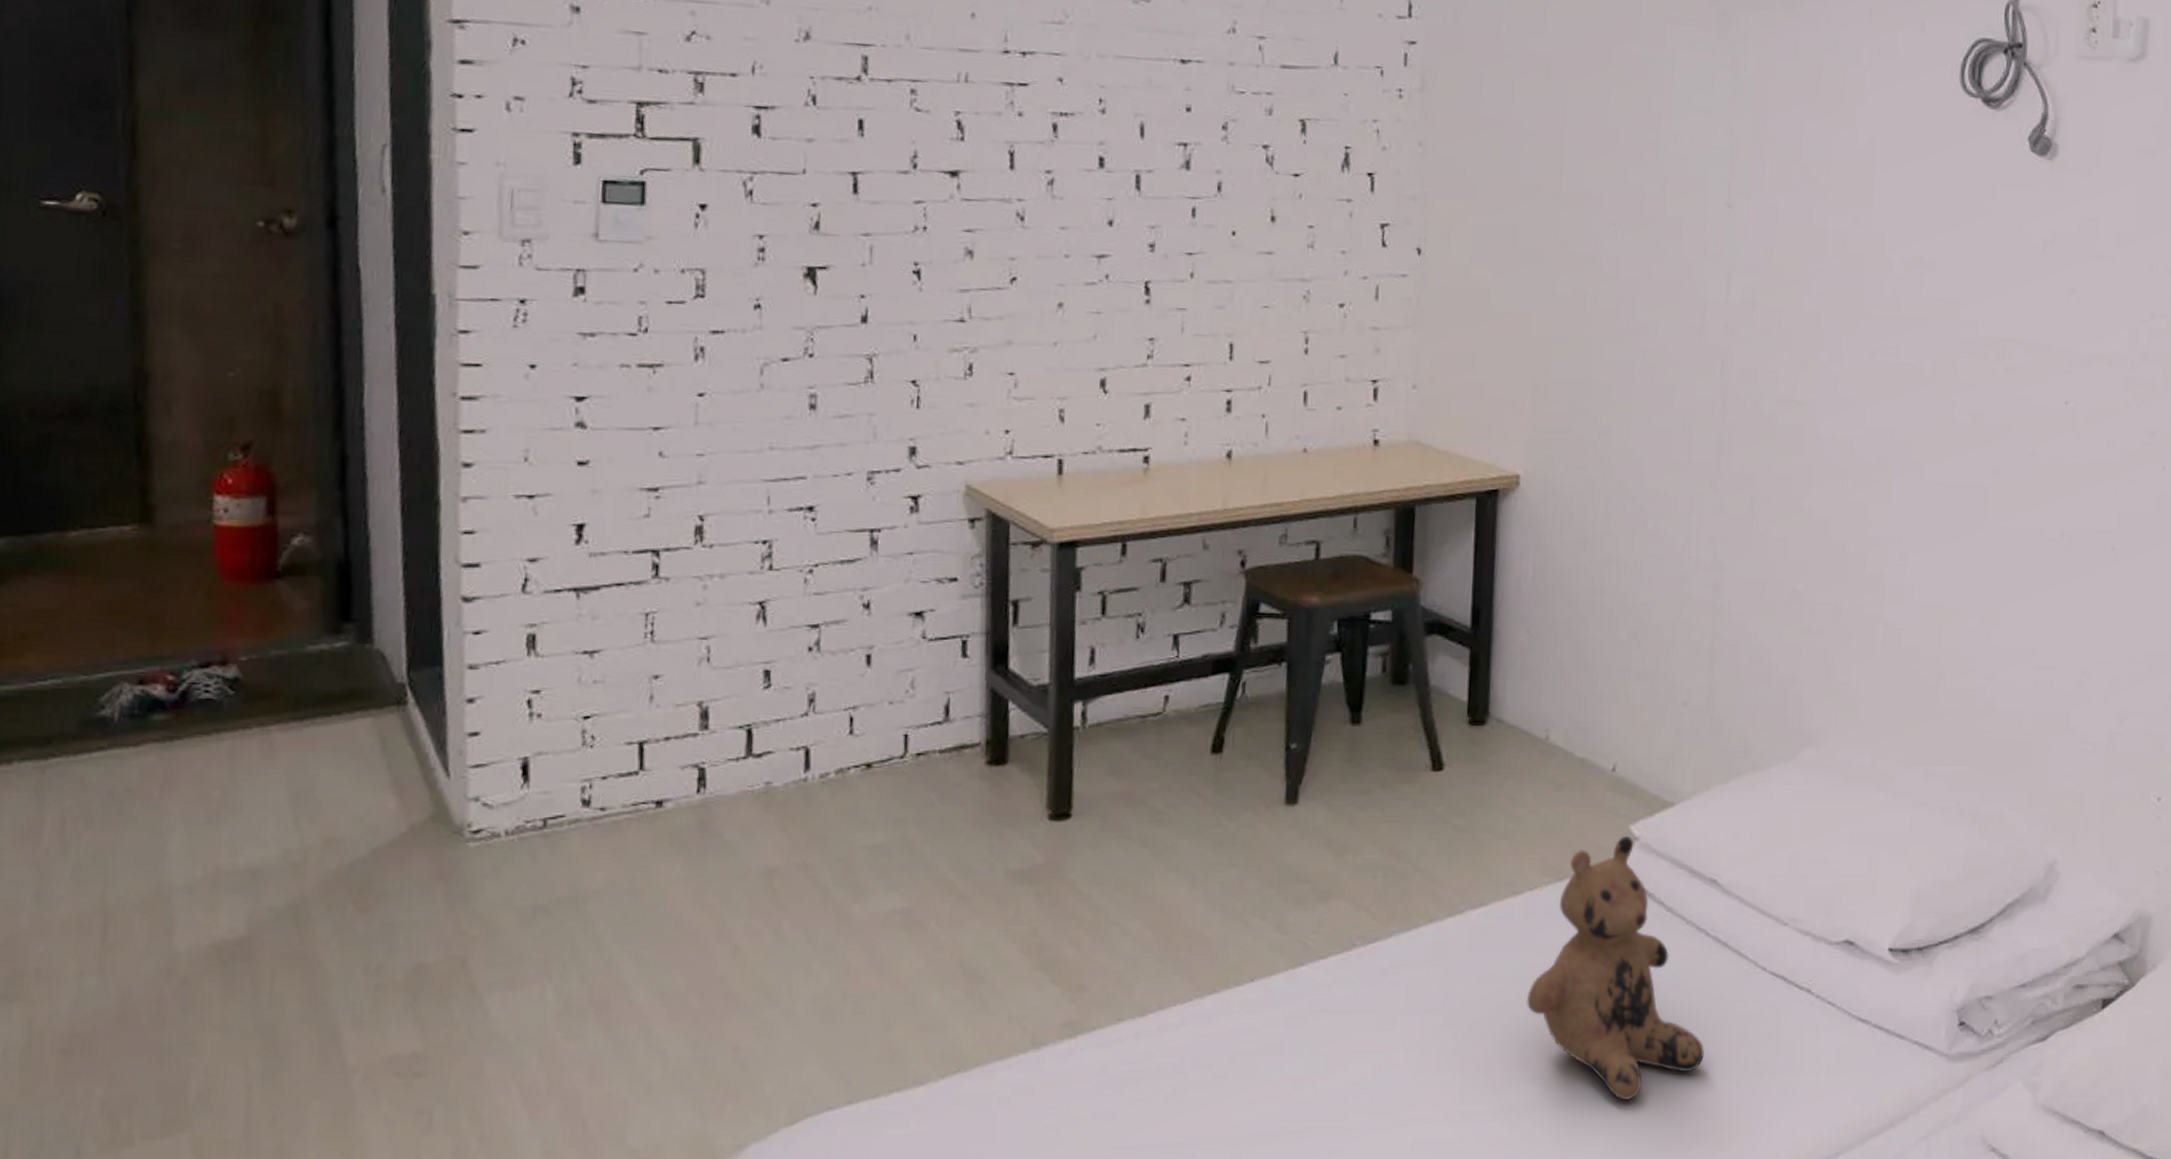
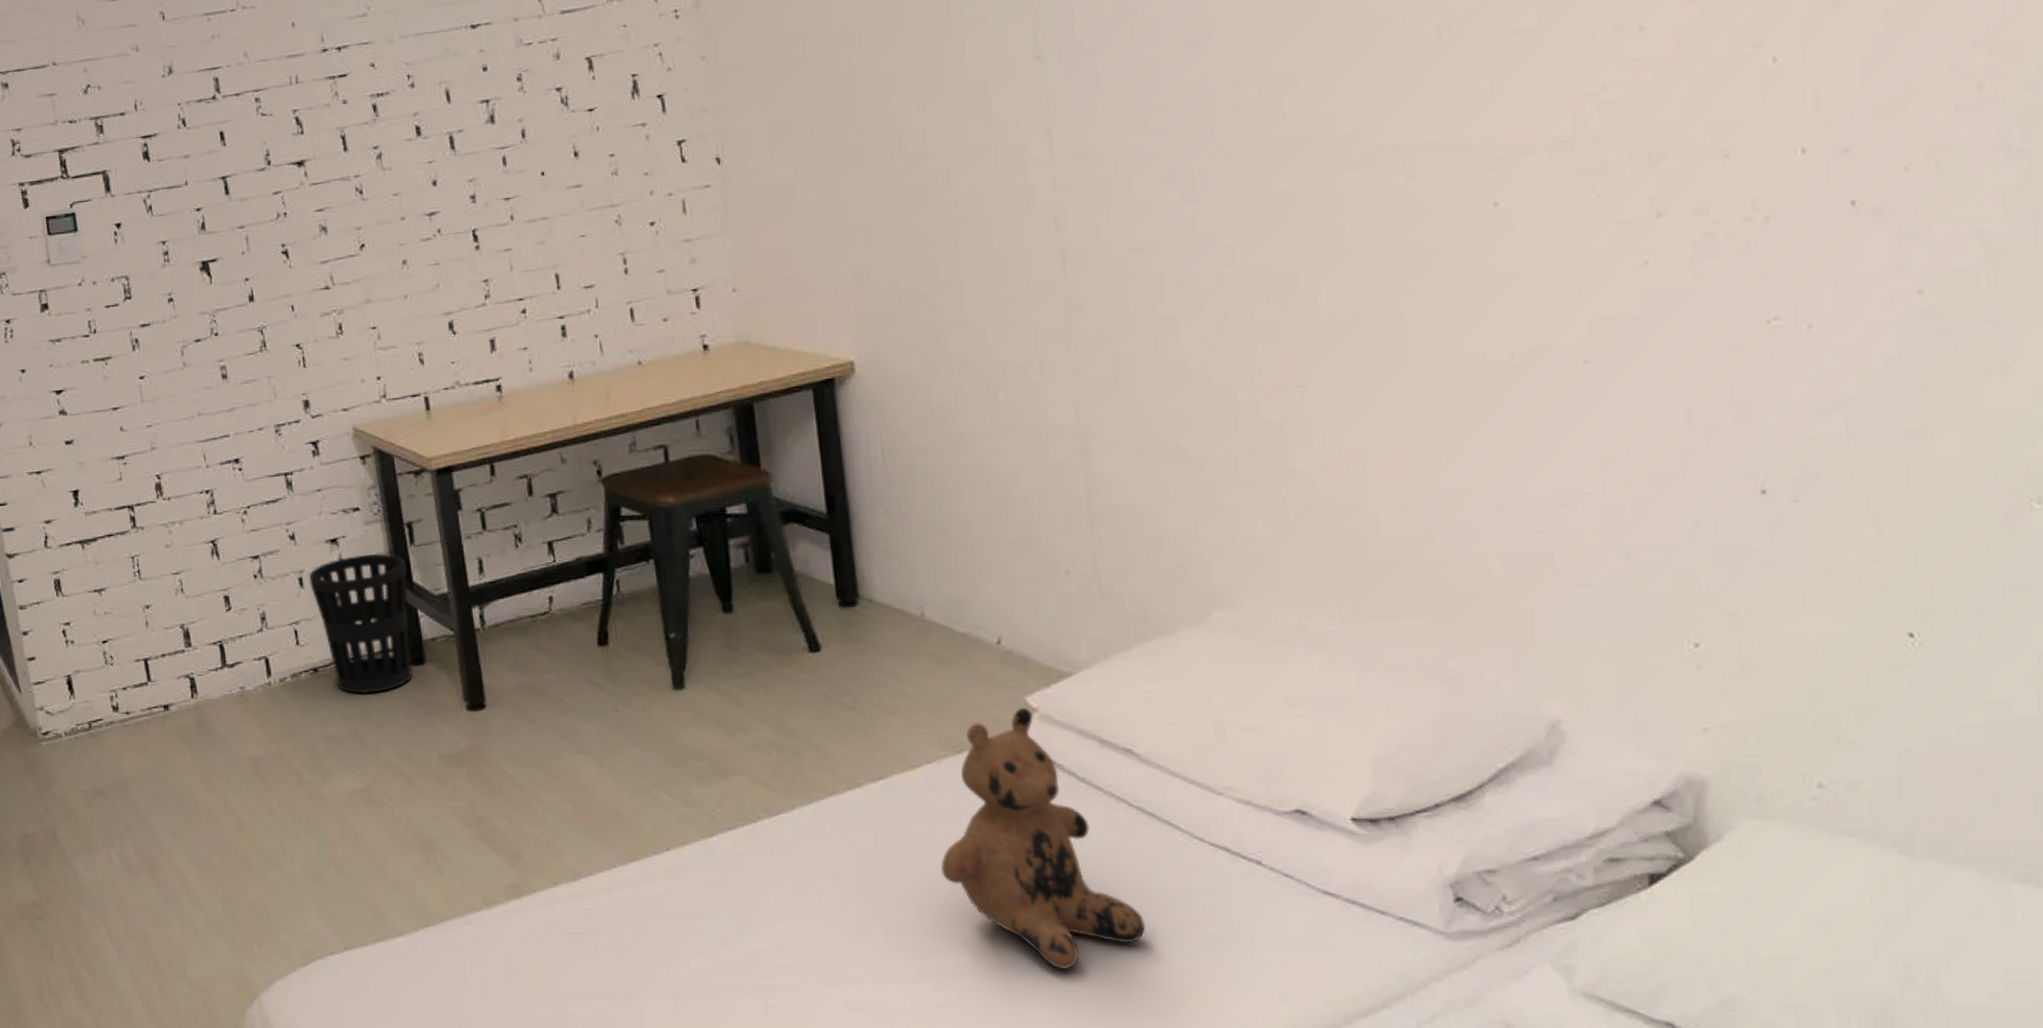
wastebasket: none [878,632,1004,797] -> present [308,553,414,694]

